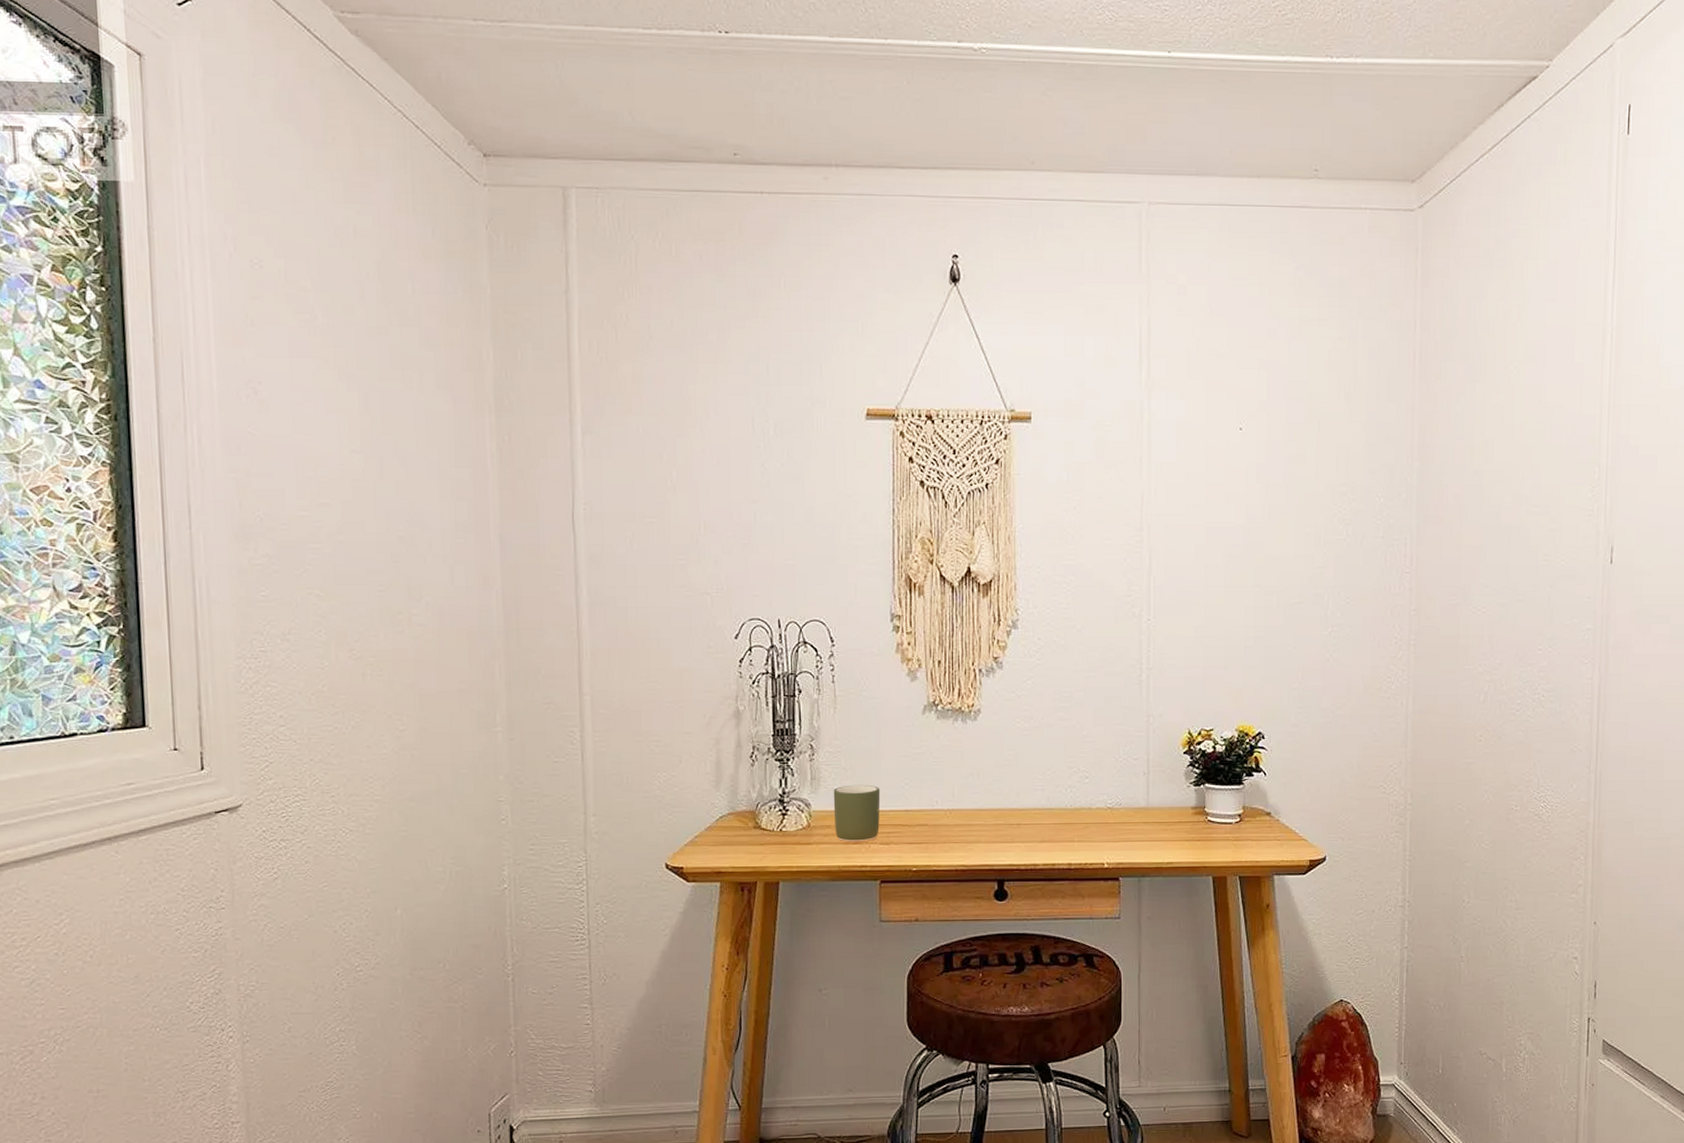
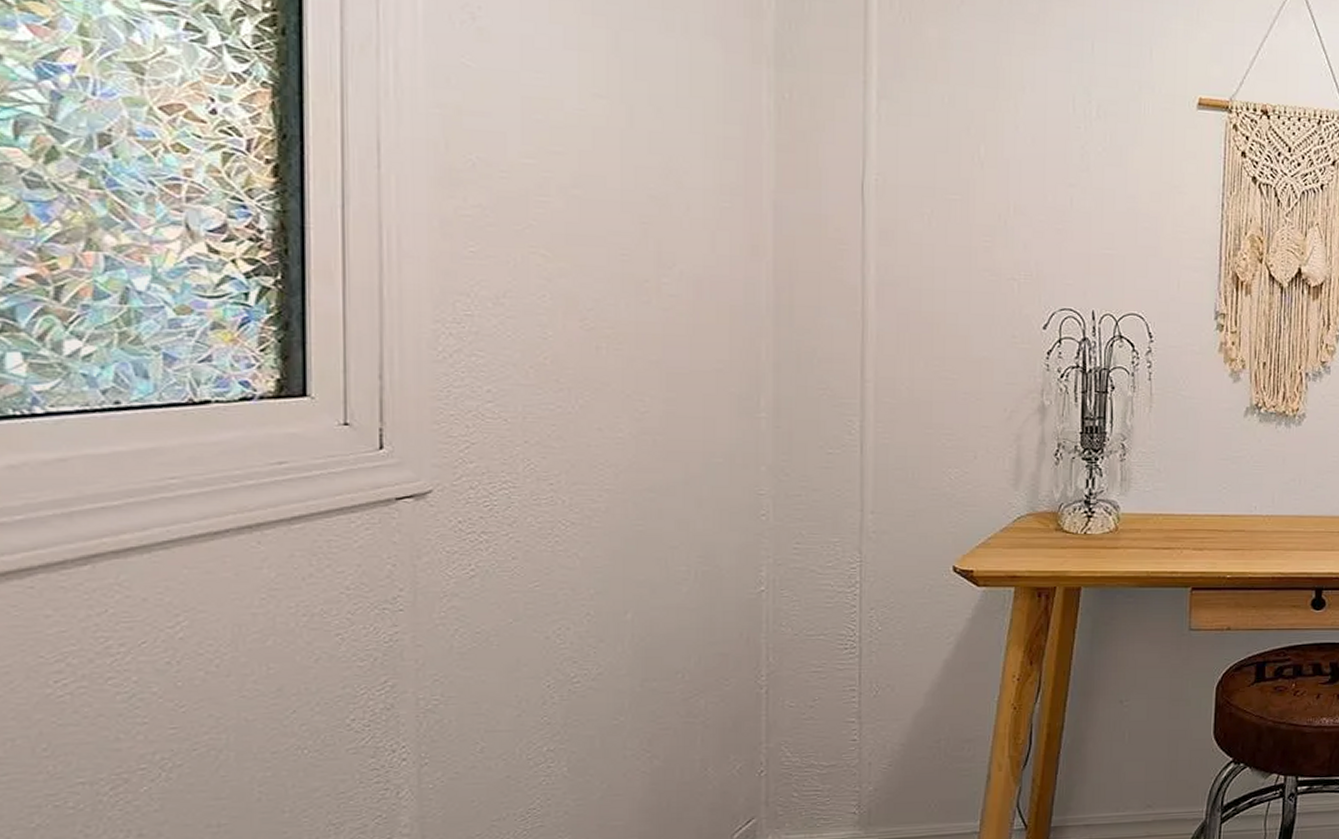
mug: present [833,784,881,842] -> none [1144,487,1196,547]

